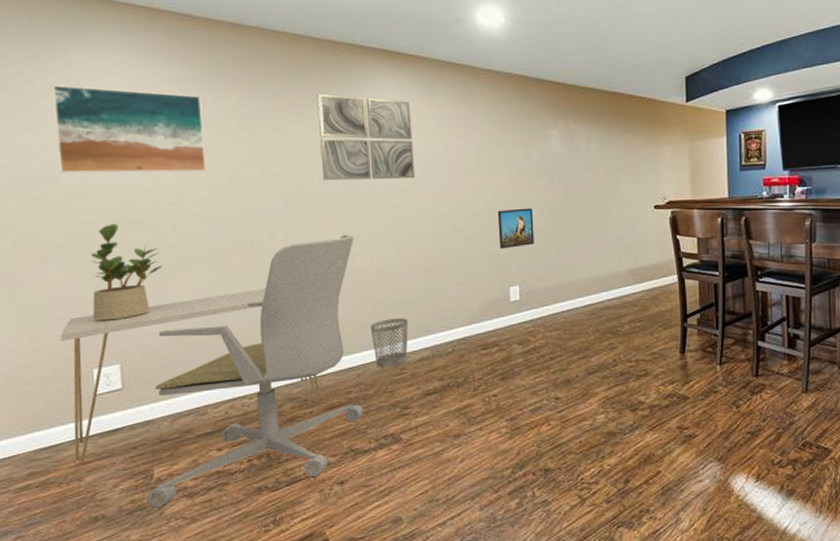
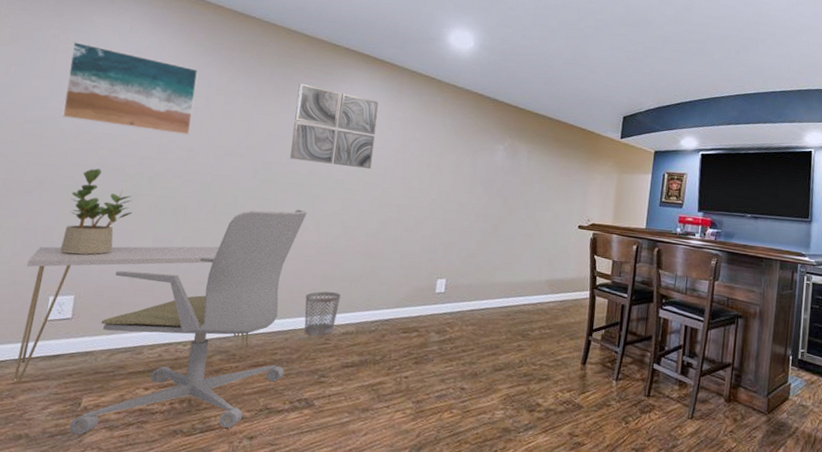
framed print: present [497,208,535,249] -> none [434,209,470,245]

